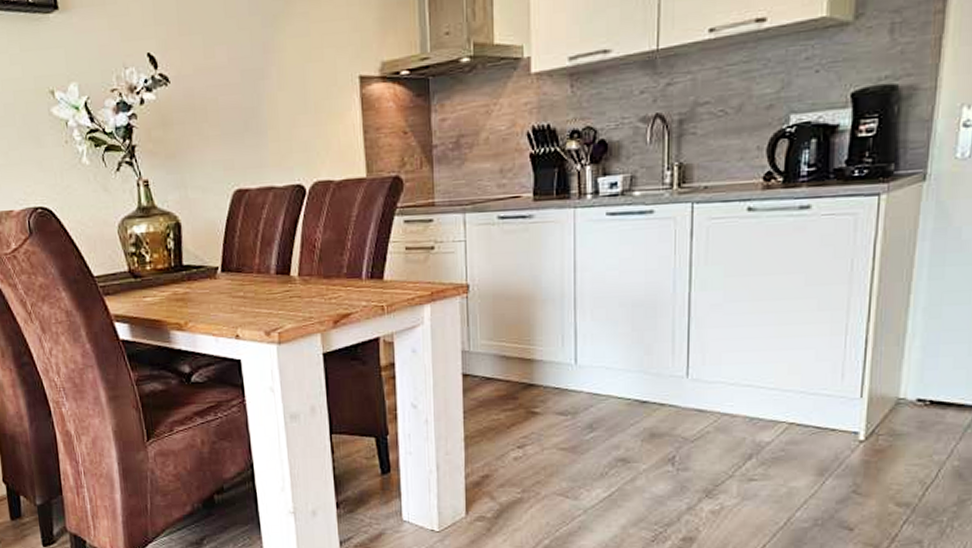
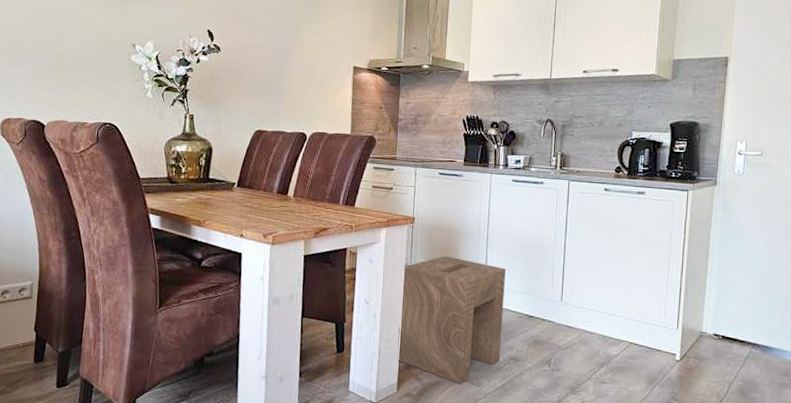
stool: none [460,332,604,499] -> present [397,255,506,384]

